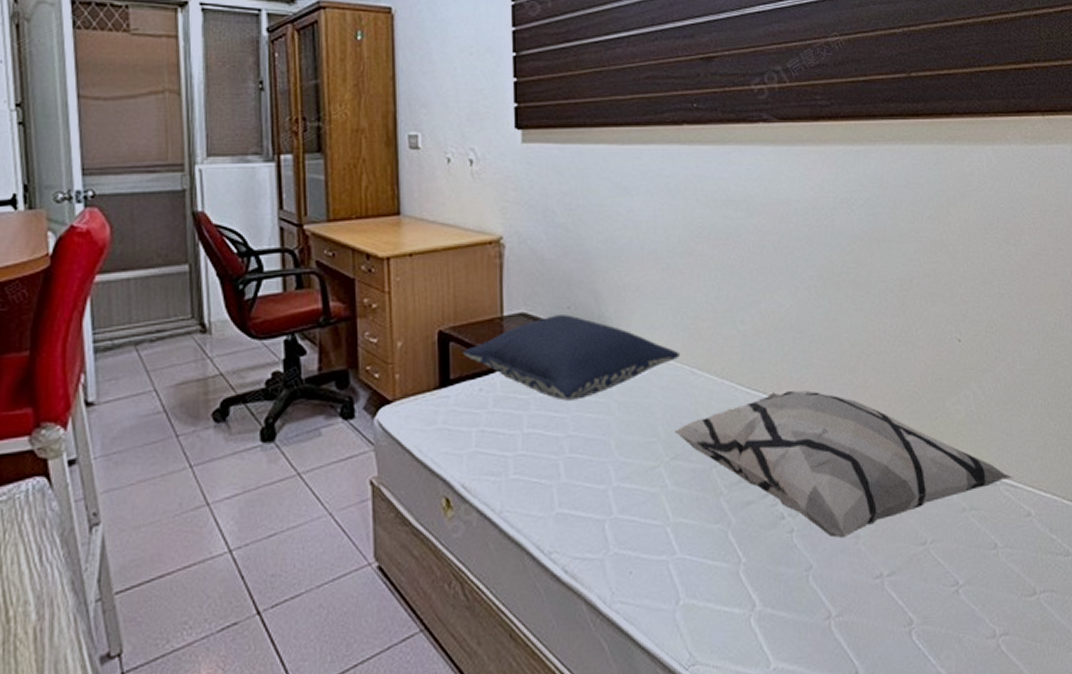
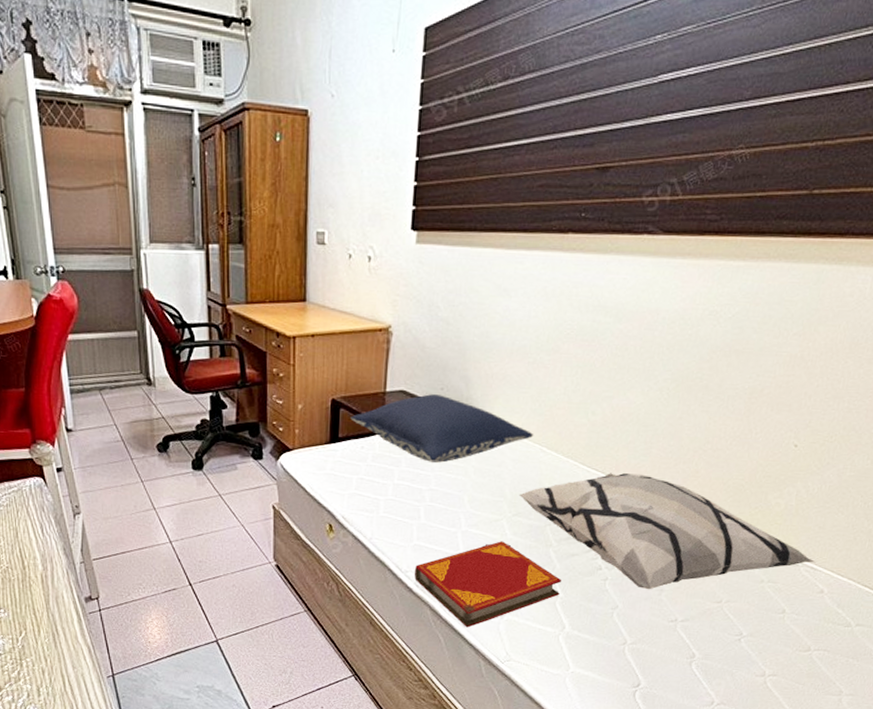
hardback book: none [559,495,741,624] -> present [414,541,561,628]

